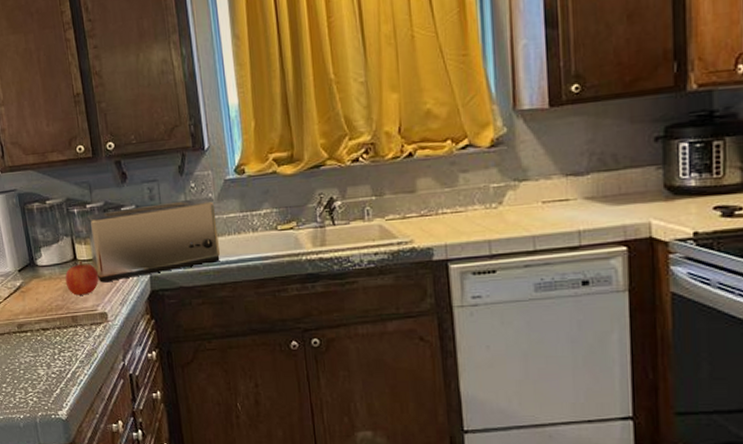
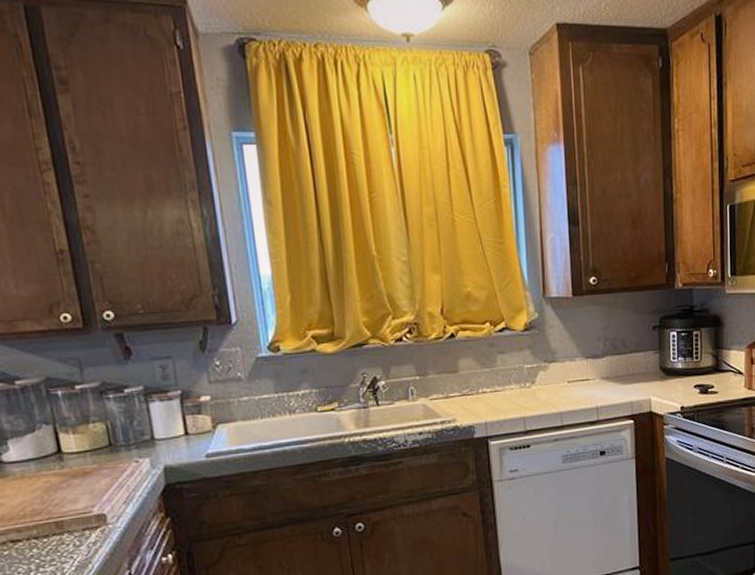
fruit: present [65,261,99,296] -> none [44,454,94,496]
toaster: present [85,198,220,283] -> none [74,378,252,479]

